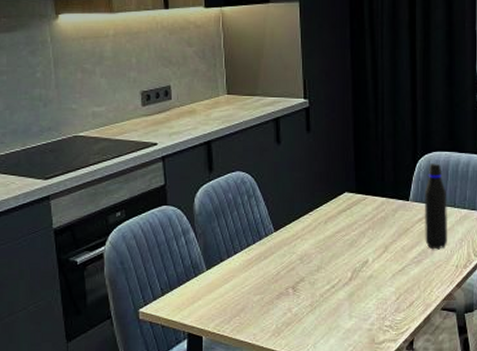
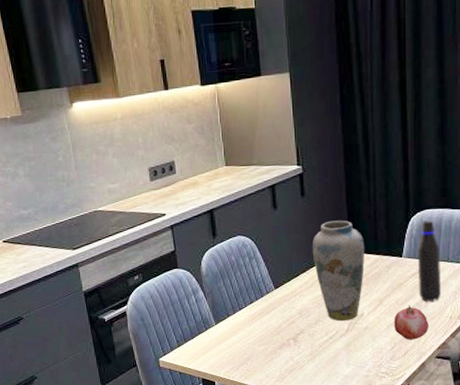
vase: none [316,159,372,269] -> present [312,220,365,322]
fruit: none [399,251,435,290] -> present [393,304,429,340]

